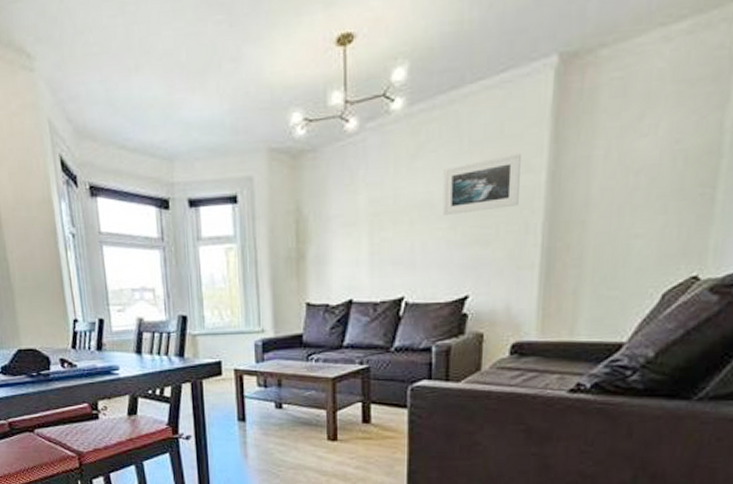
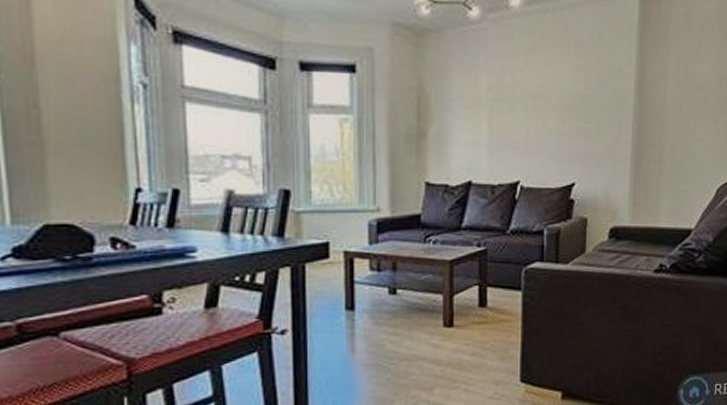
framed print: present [442,153,521,215] -> none [553,61,616,108]

